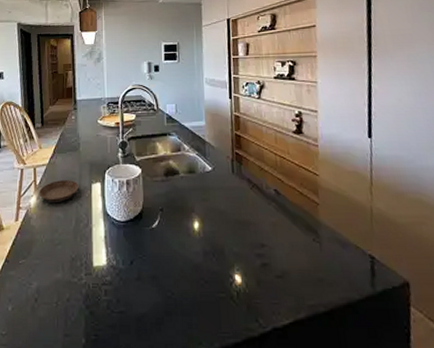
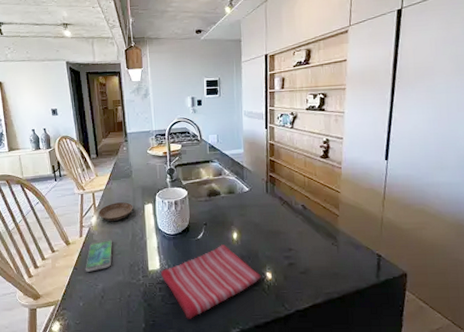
smartphone: none [18,224,52,266] -> present [85,239,112,272]
dish towel: none [108,236,229,335] -> present [161,245,261,319]

